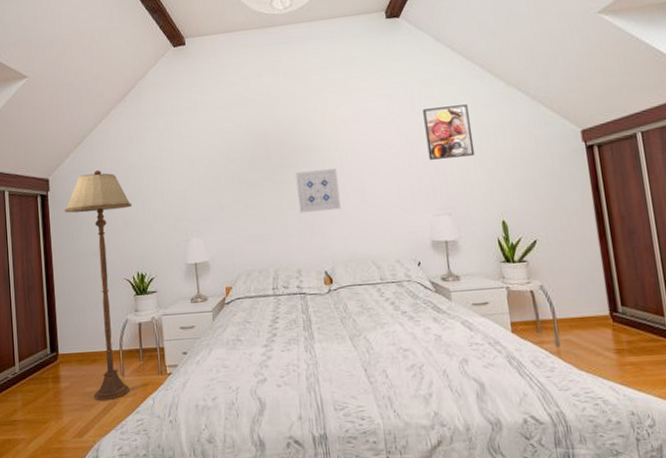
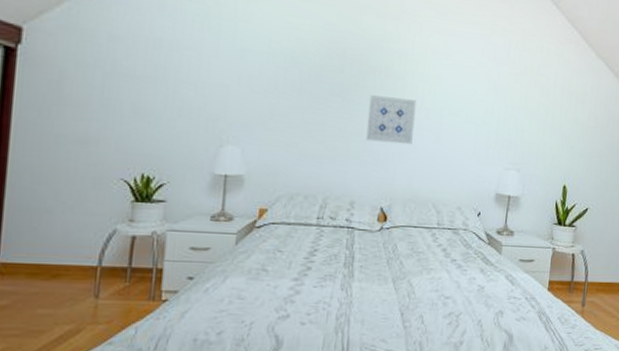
floor lamp: present [65,169,132,402] -> none [42,32,150,327]
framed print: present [423,104,475,160] -> none [511,60,559,118]

